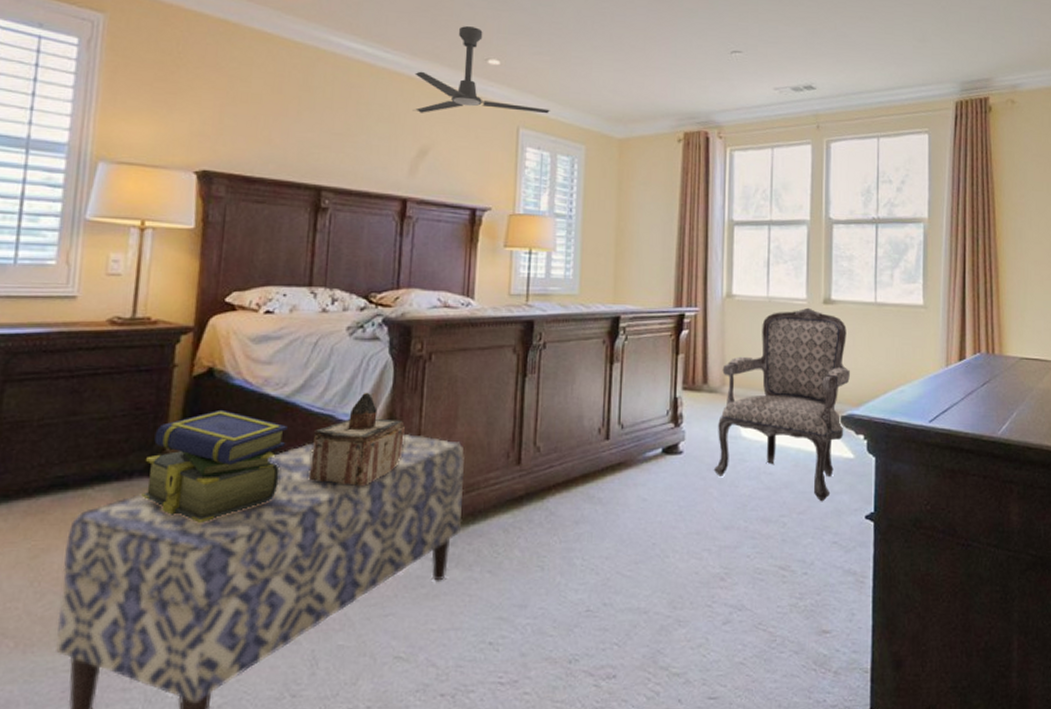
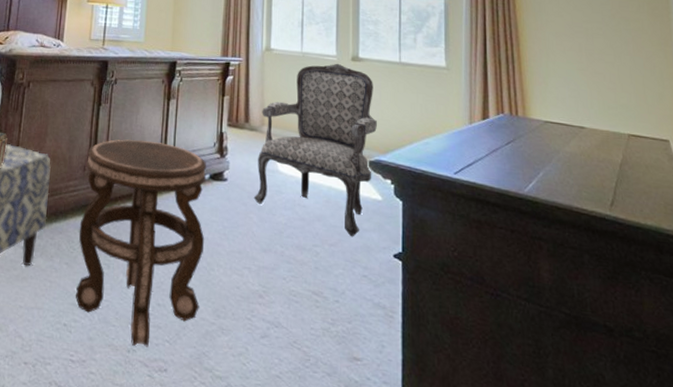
side table: none [503,414,659,655] -> present [76,139,207,347]

